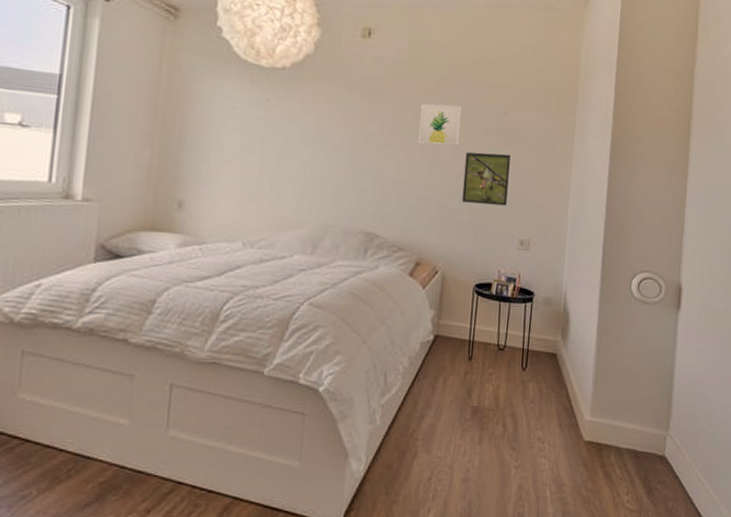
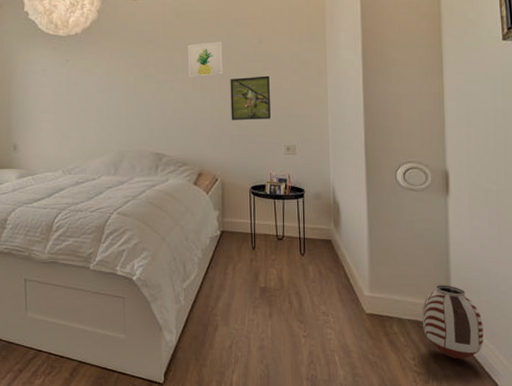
vase: none [640,411,698,493] -> present [422,285,484,359]

